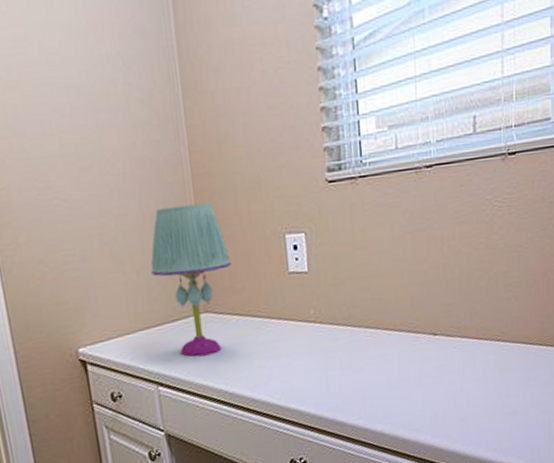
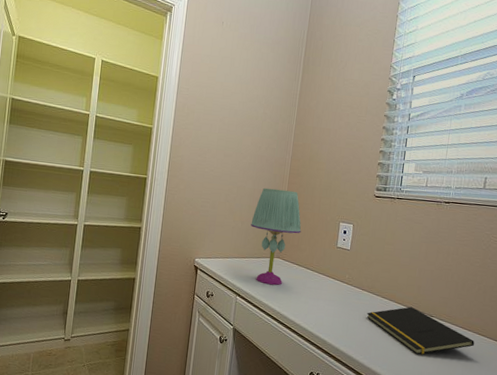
notepad: none [349,329,494,392] -> present [366,307,474,355]

